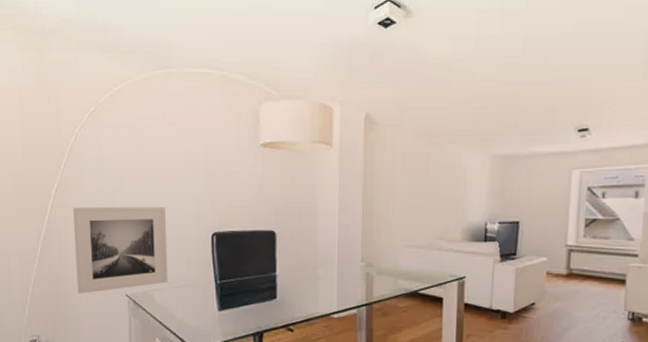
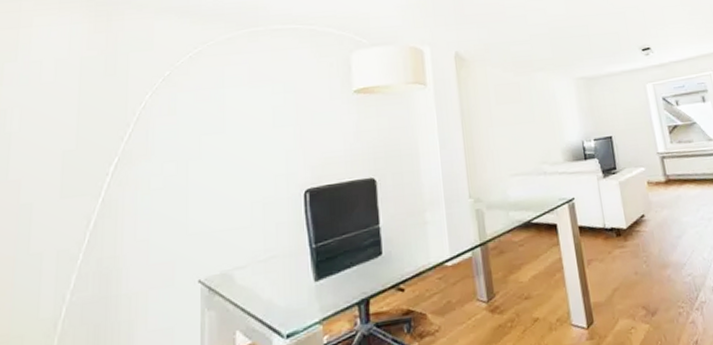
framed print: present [72,206,168,294] -> none [133,169,253,291]

